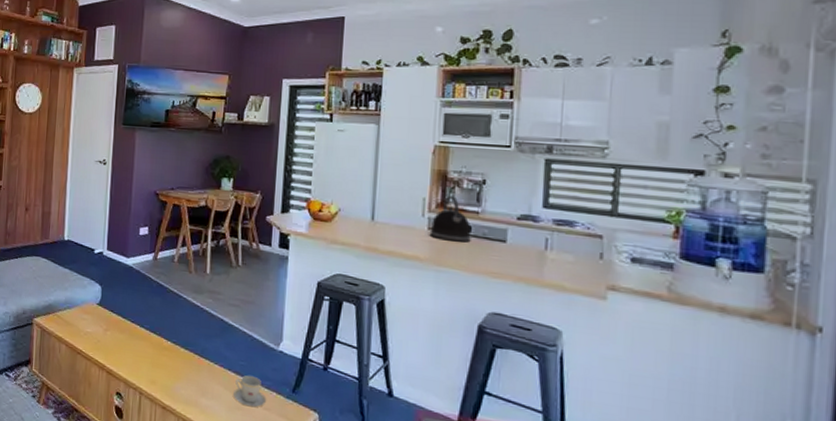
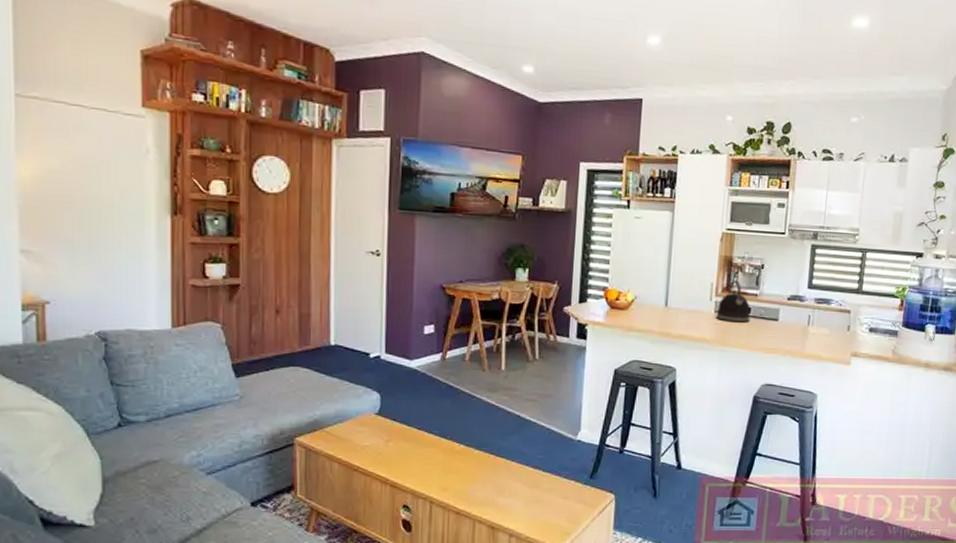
teacup: present [233,375,267,408] -> none [532,467,565,498]

